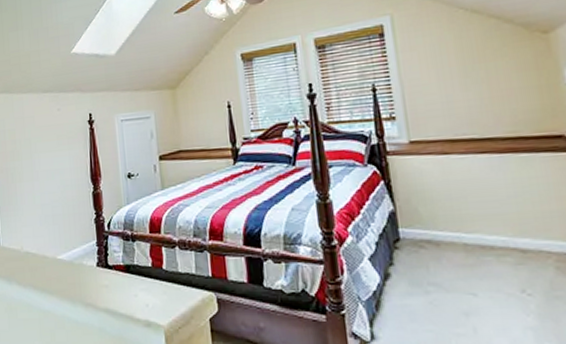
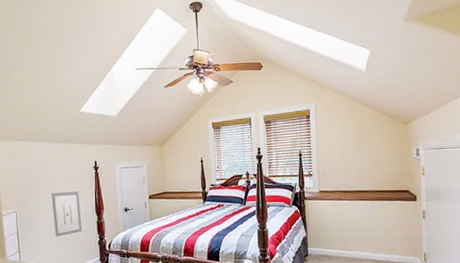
wall art: none [37,153,75,214] -> present [52,192,83,237]

